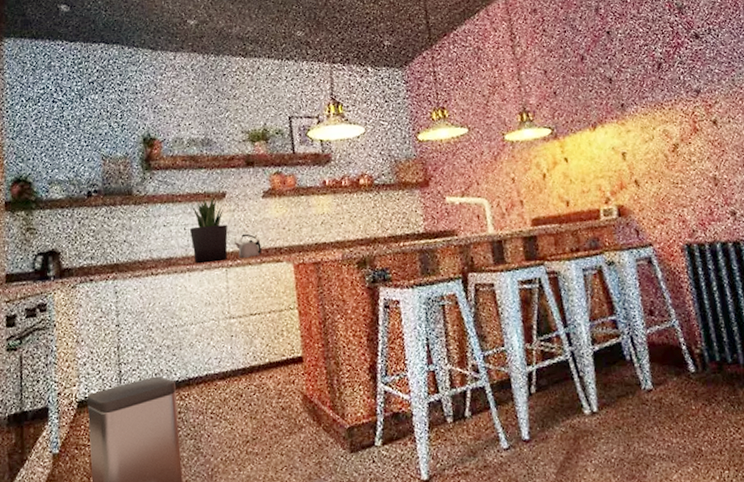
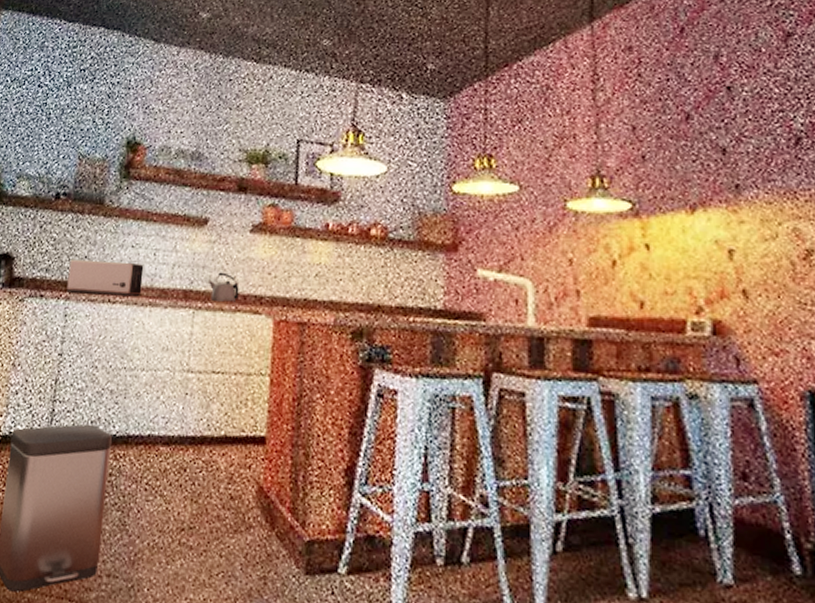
toaster: none [111,238,179,273] -> present [66,259,144,298]
planter: present [190,197,228,264] -> none [158,220,204,301]

